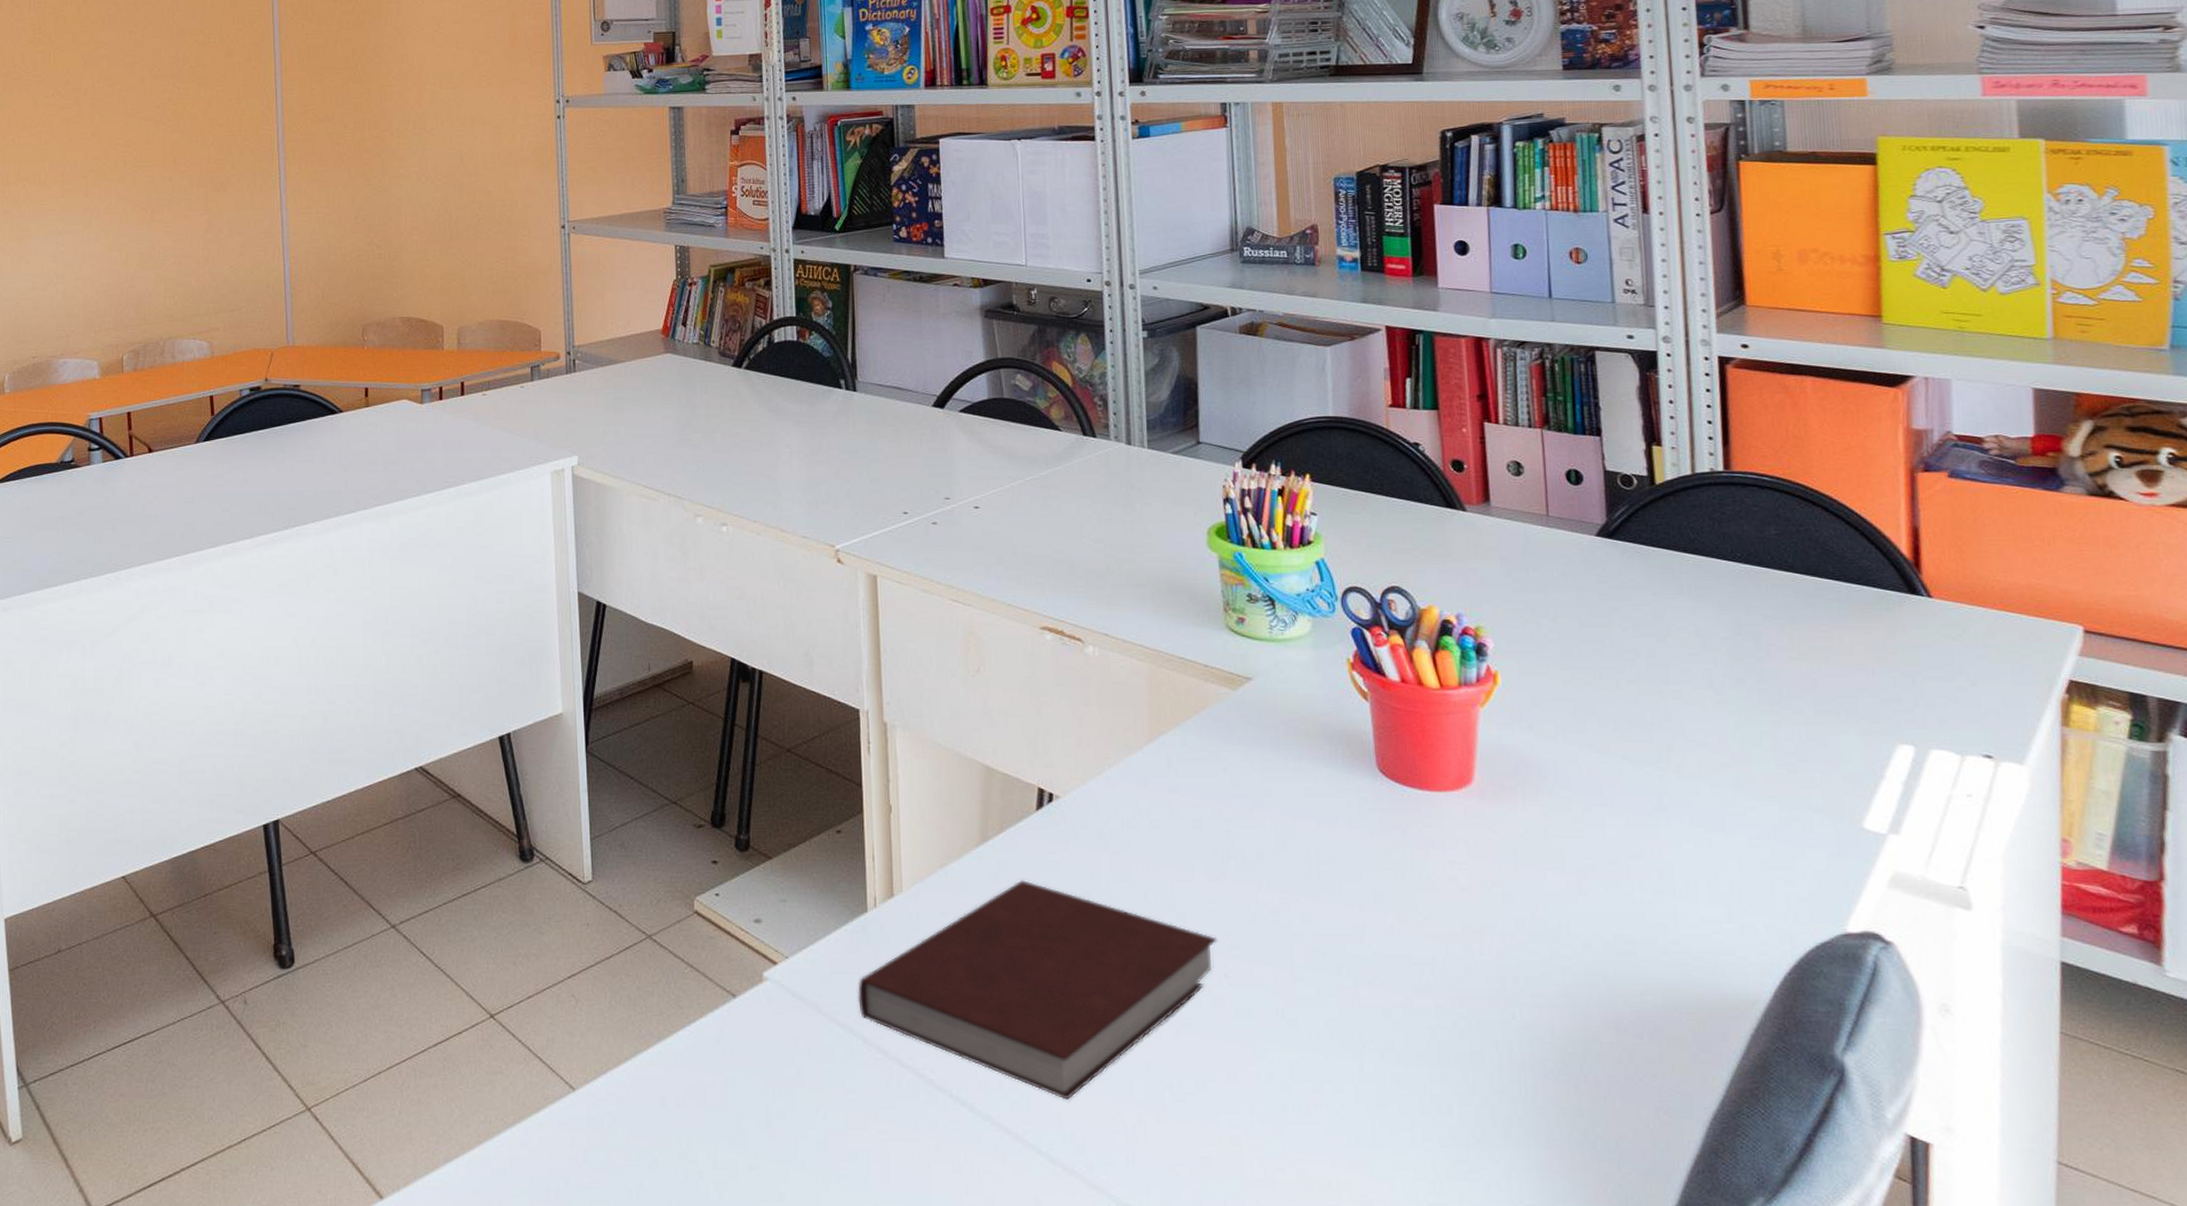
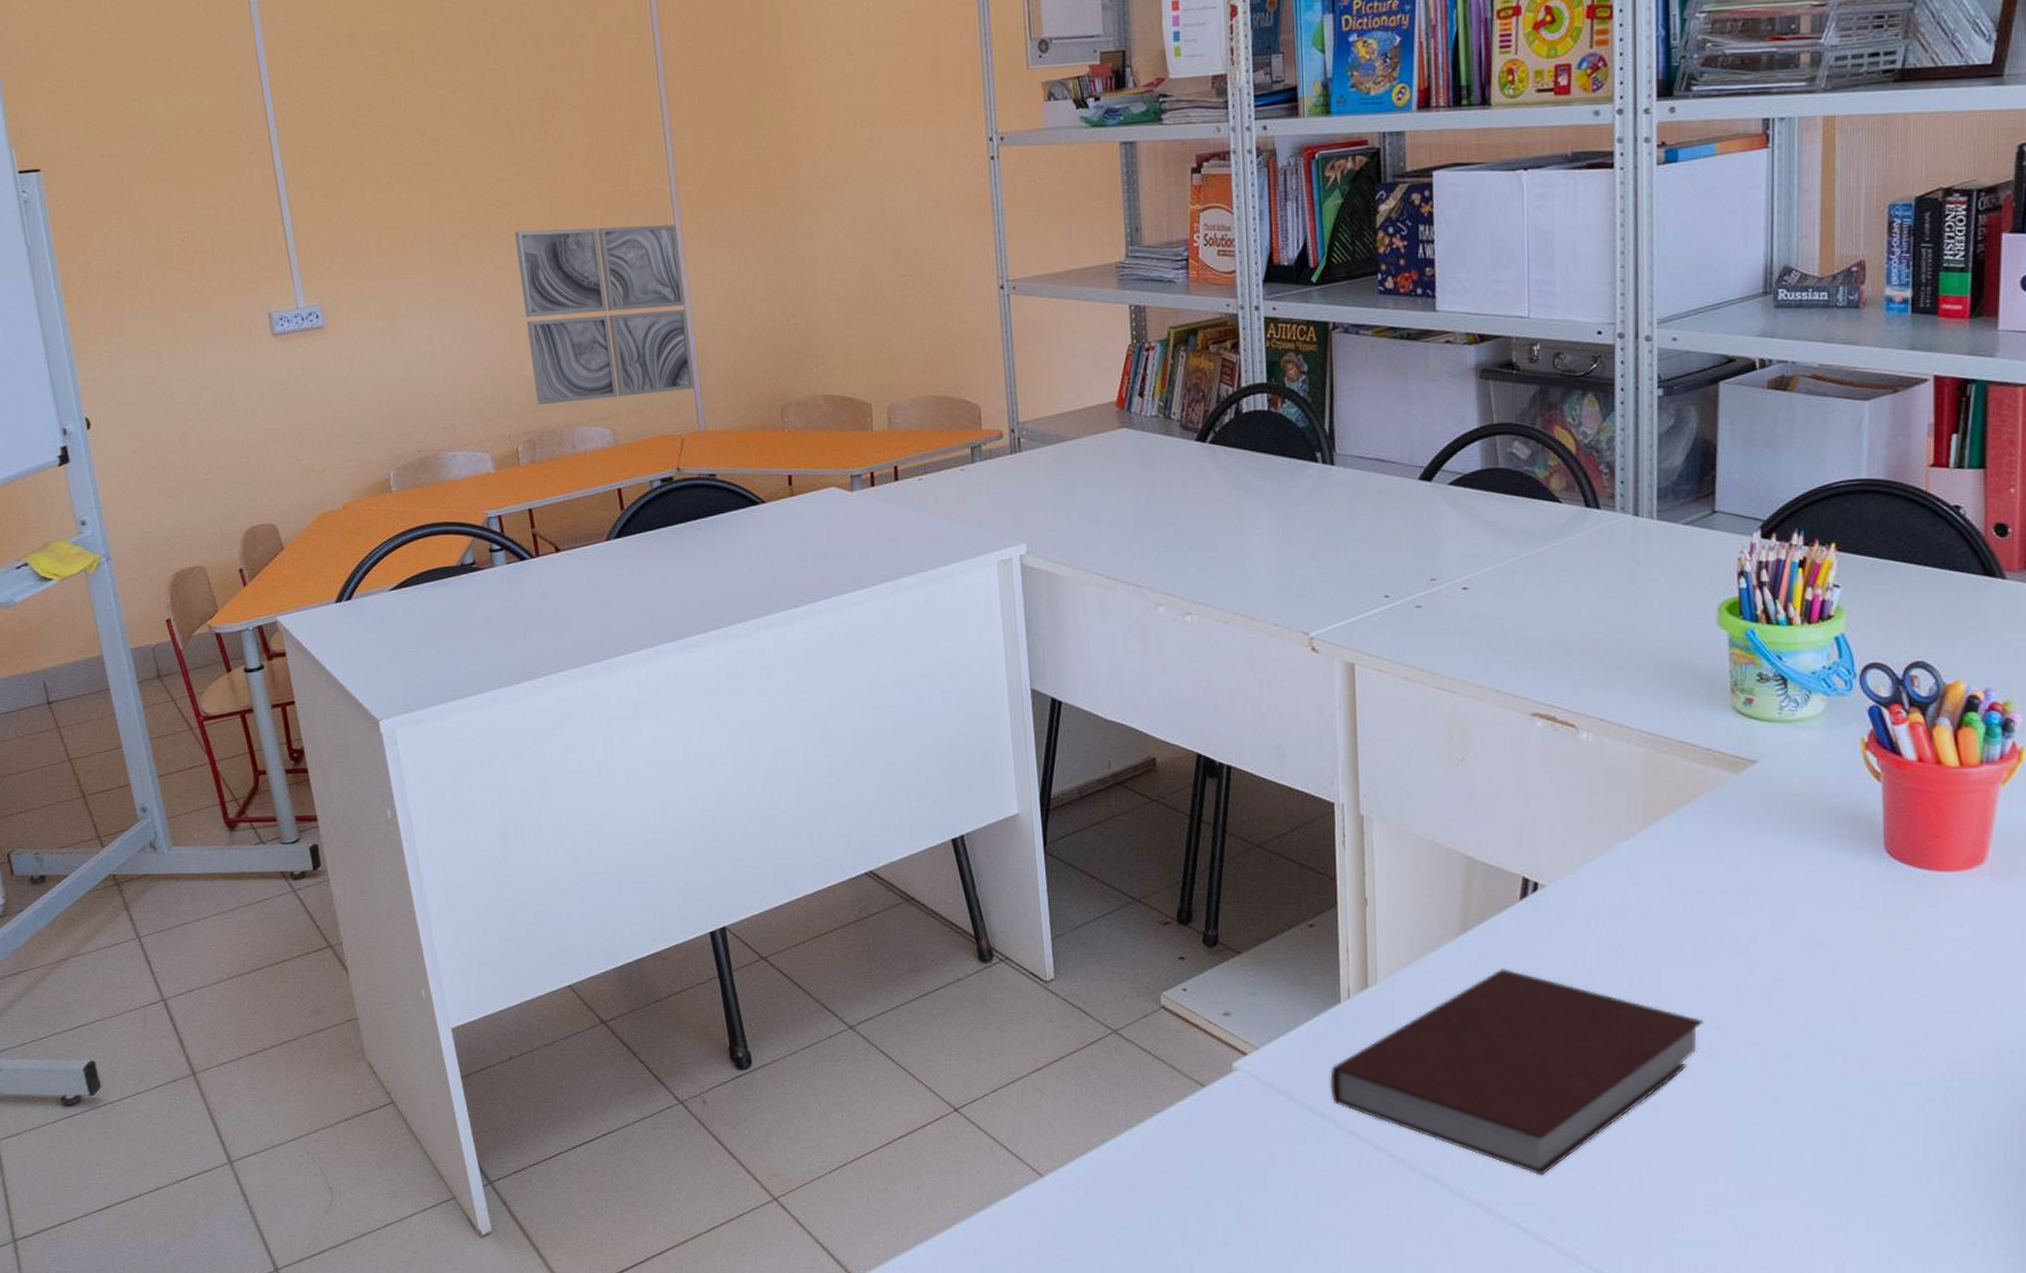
wall art: none [138,165,286,319] -> present [514,224,695,406]

